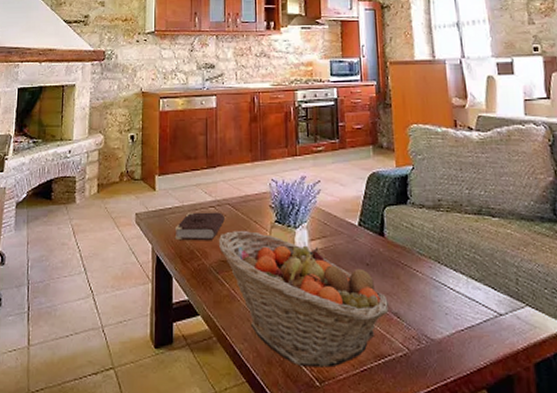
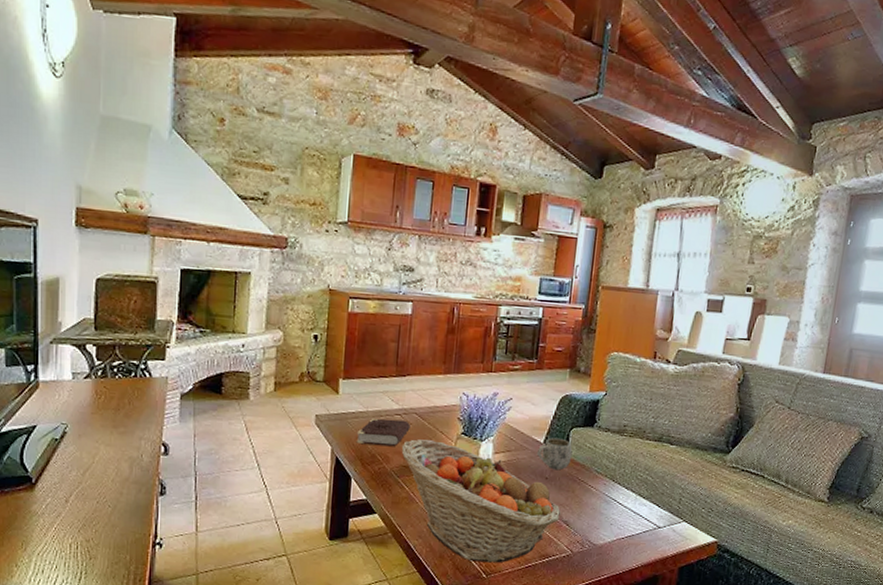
mug: none [352,219,390,255] -> present [536,437,573,471]

